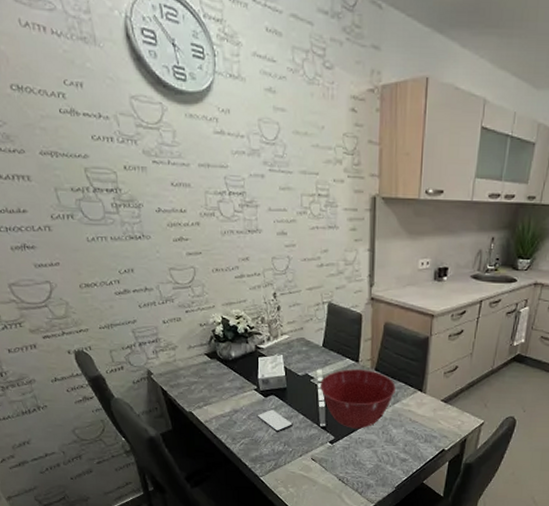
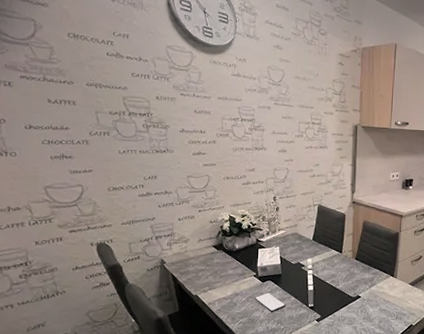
mixing bowl: present [321,369,396,429] -> none [310,258,372,308]

